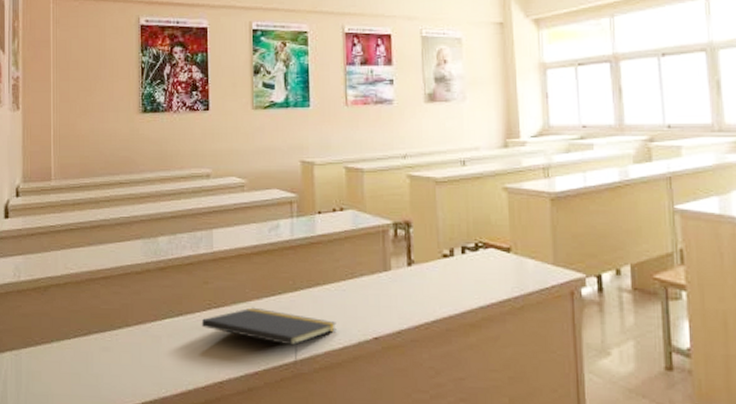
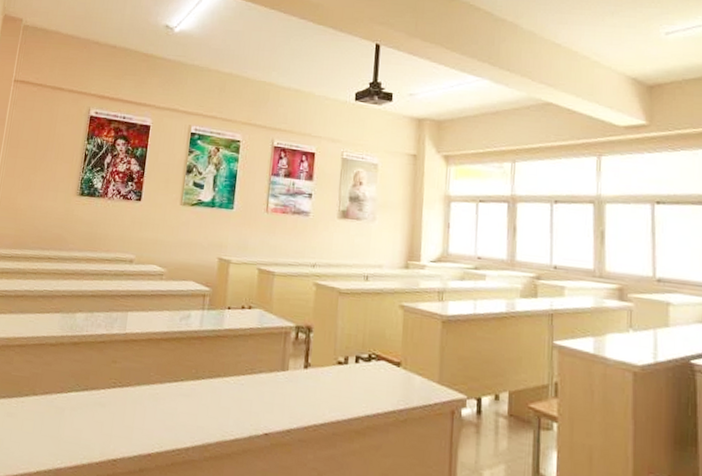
notepad: present [201,307,337,362] -> none [104,390,231,448]

